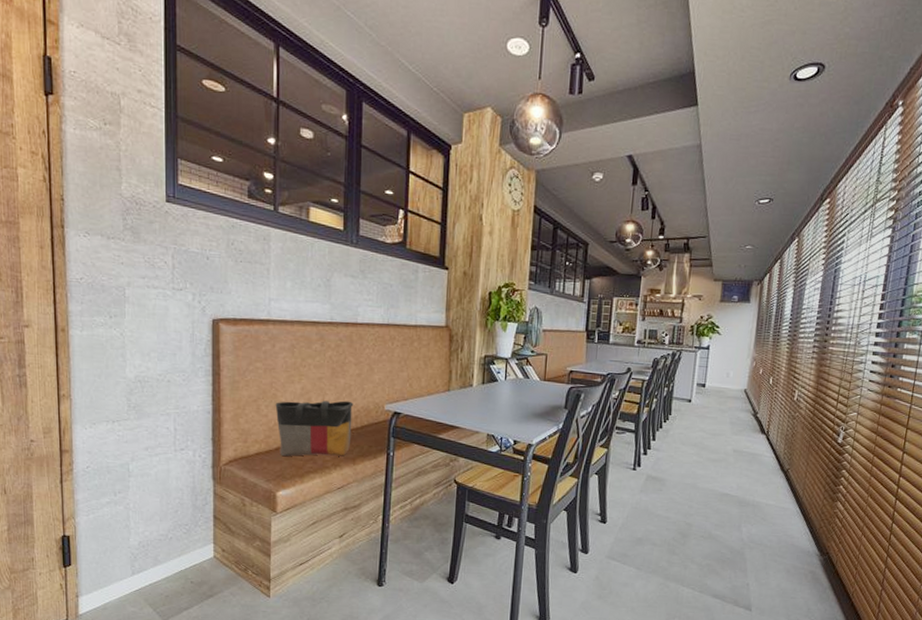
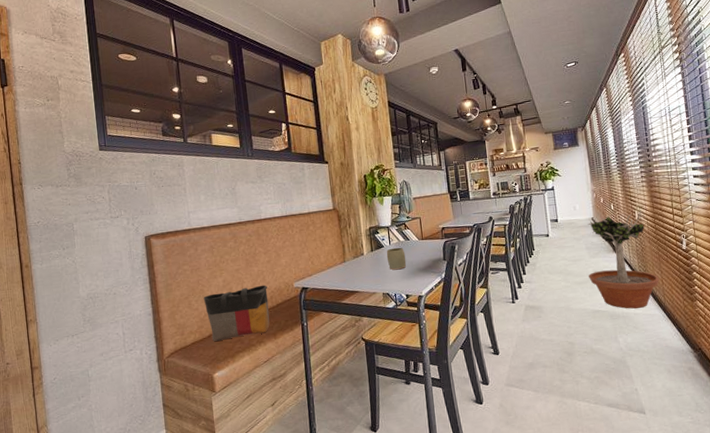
mug: none [498,384,522,411] -> present [386,247,407,270]
potted tree: none [725,389,804,499] -> present [587,208,660,309]

